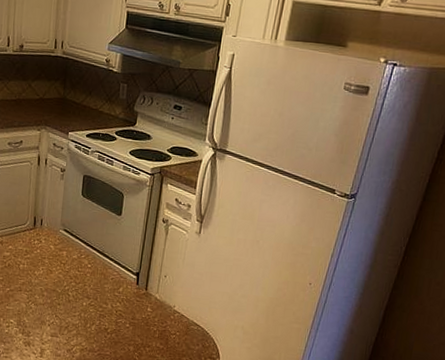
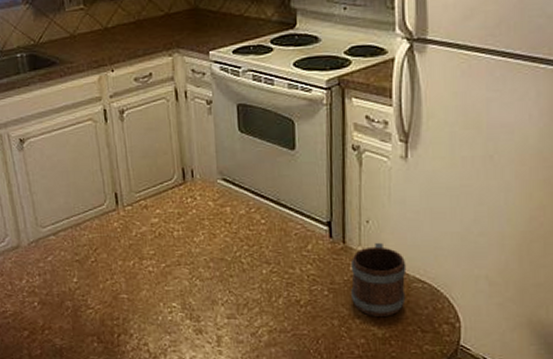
mug: none [145,293,188,348] -> present [350,243,407,316]

